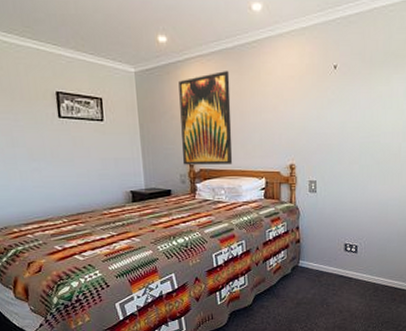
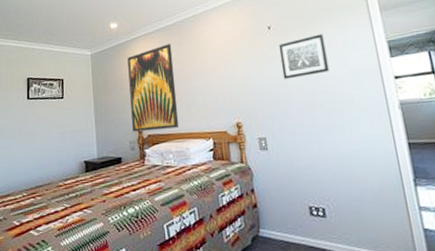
wall art: none [341,81,387,125] -> present [278,33,330,80]

